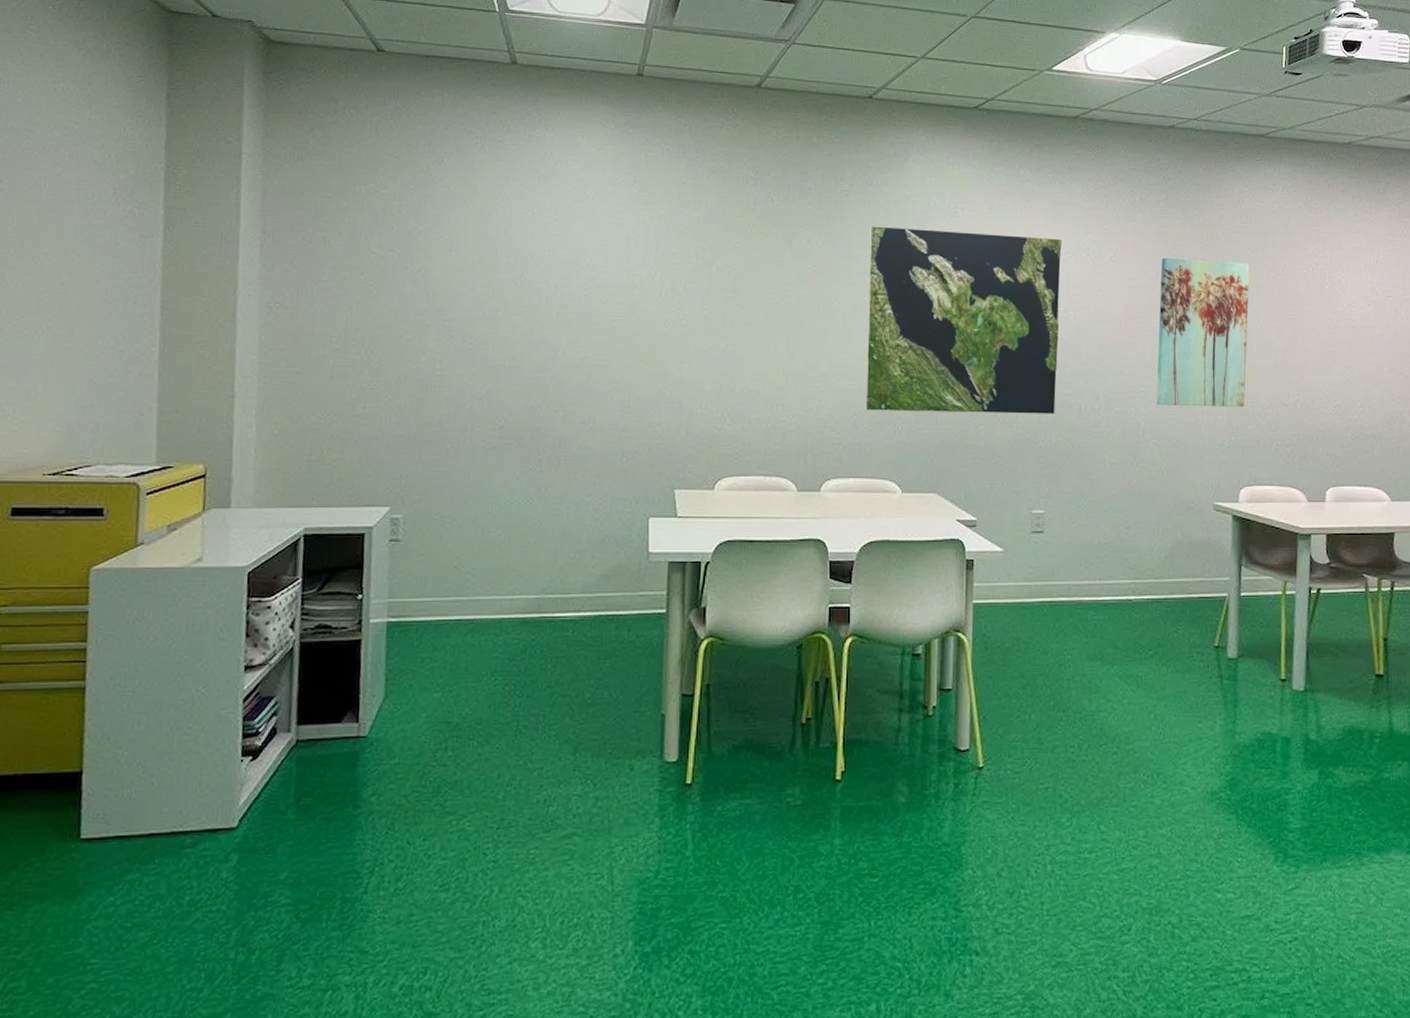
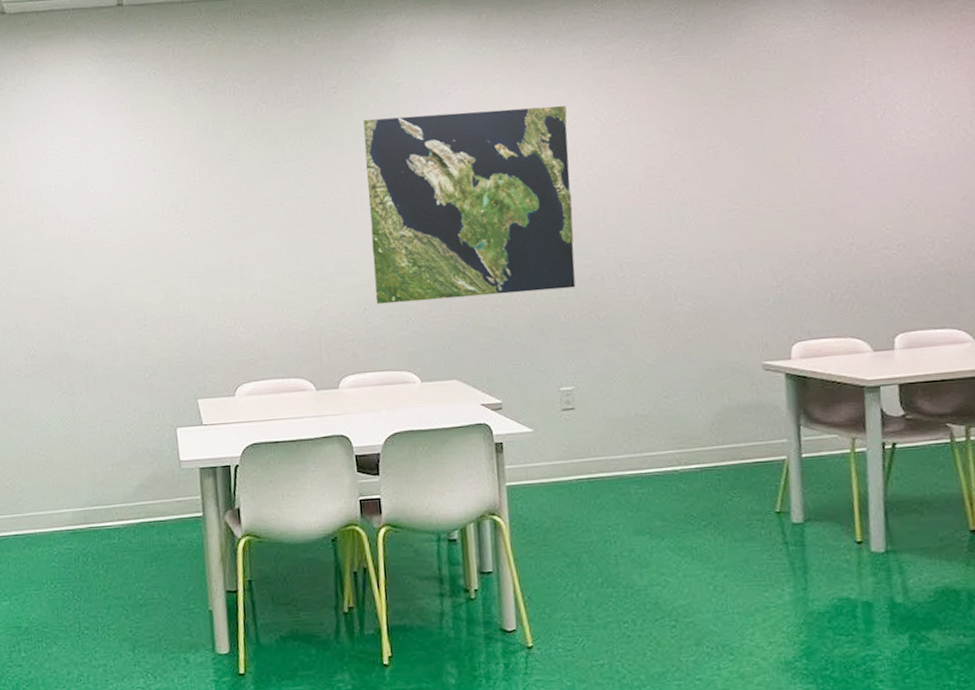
wall art: present [1156,257,1250,408] -> none [679,102,790,266]

